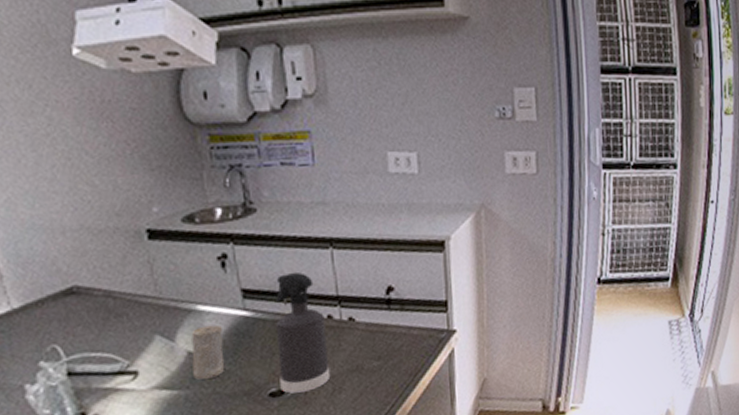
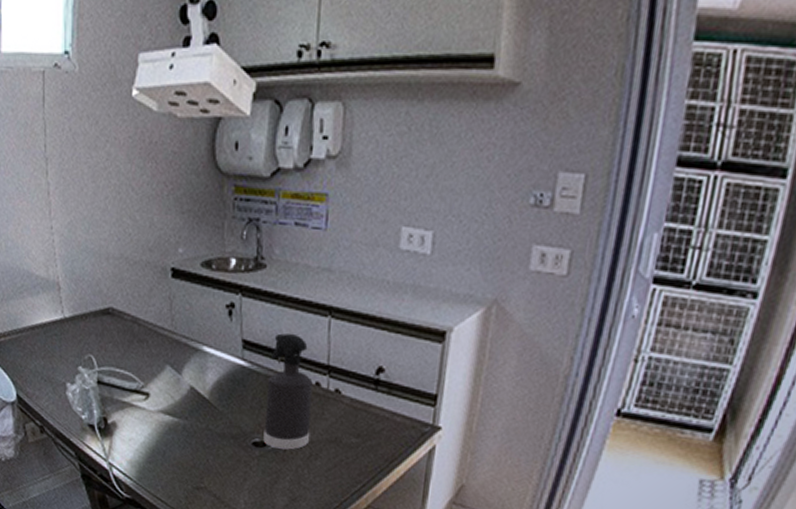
paper towel: present [191,324,225,380] -> none [192,366,221,415]

